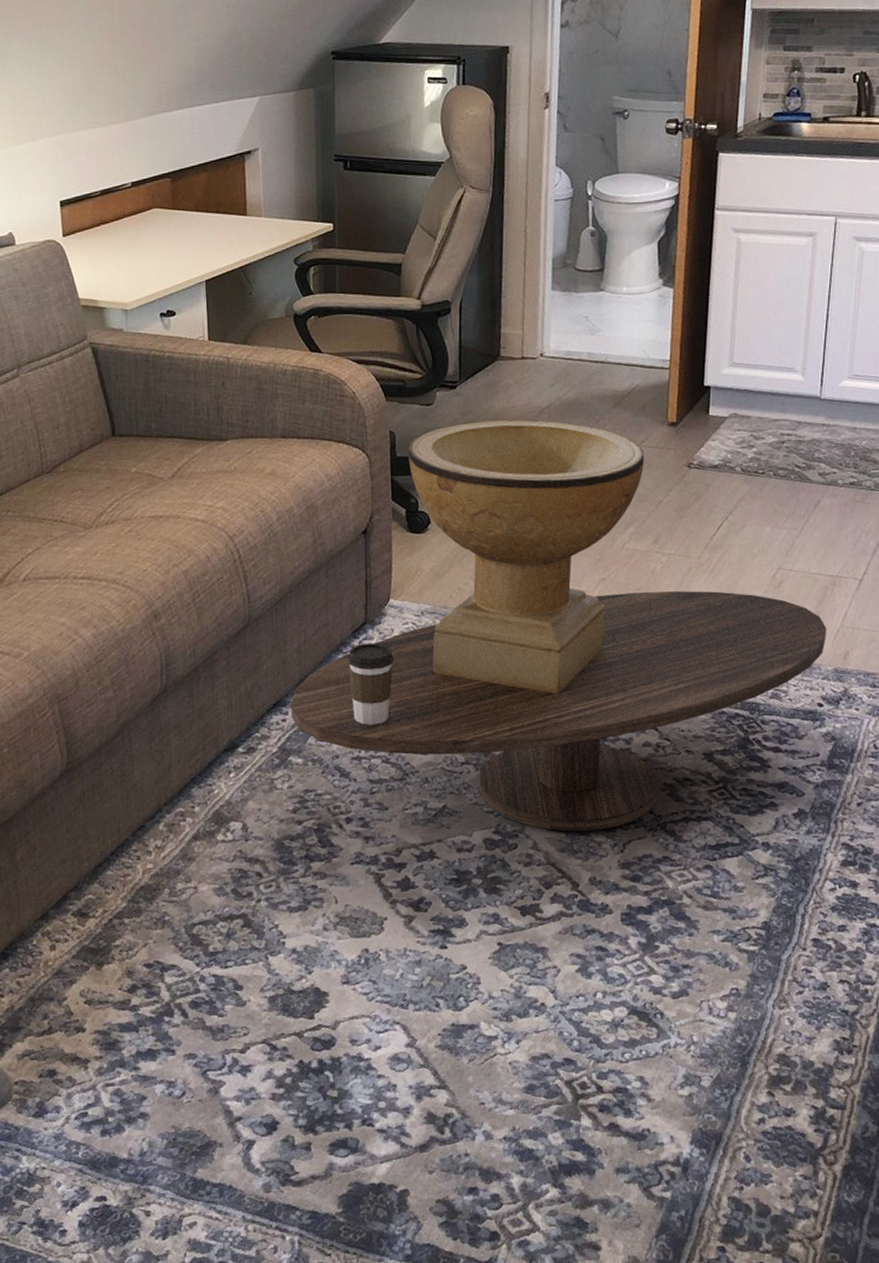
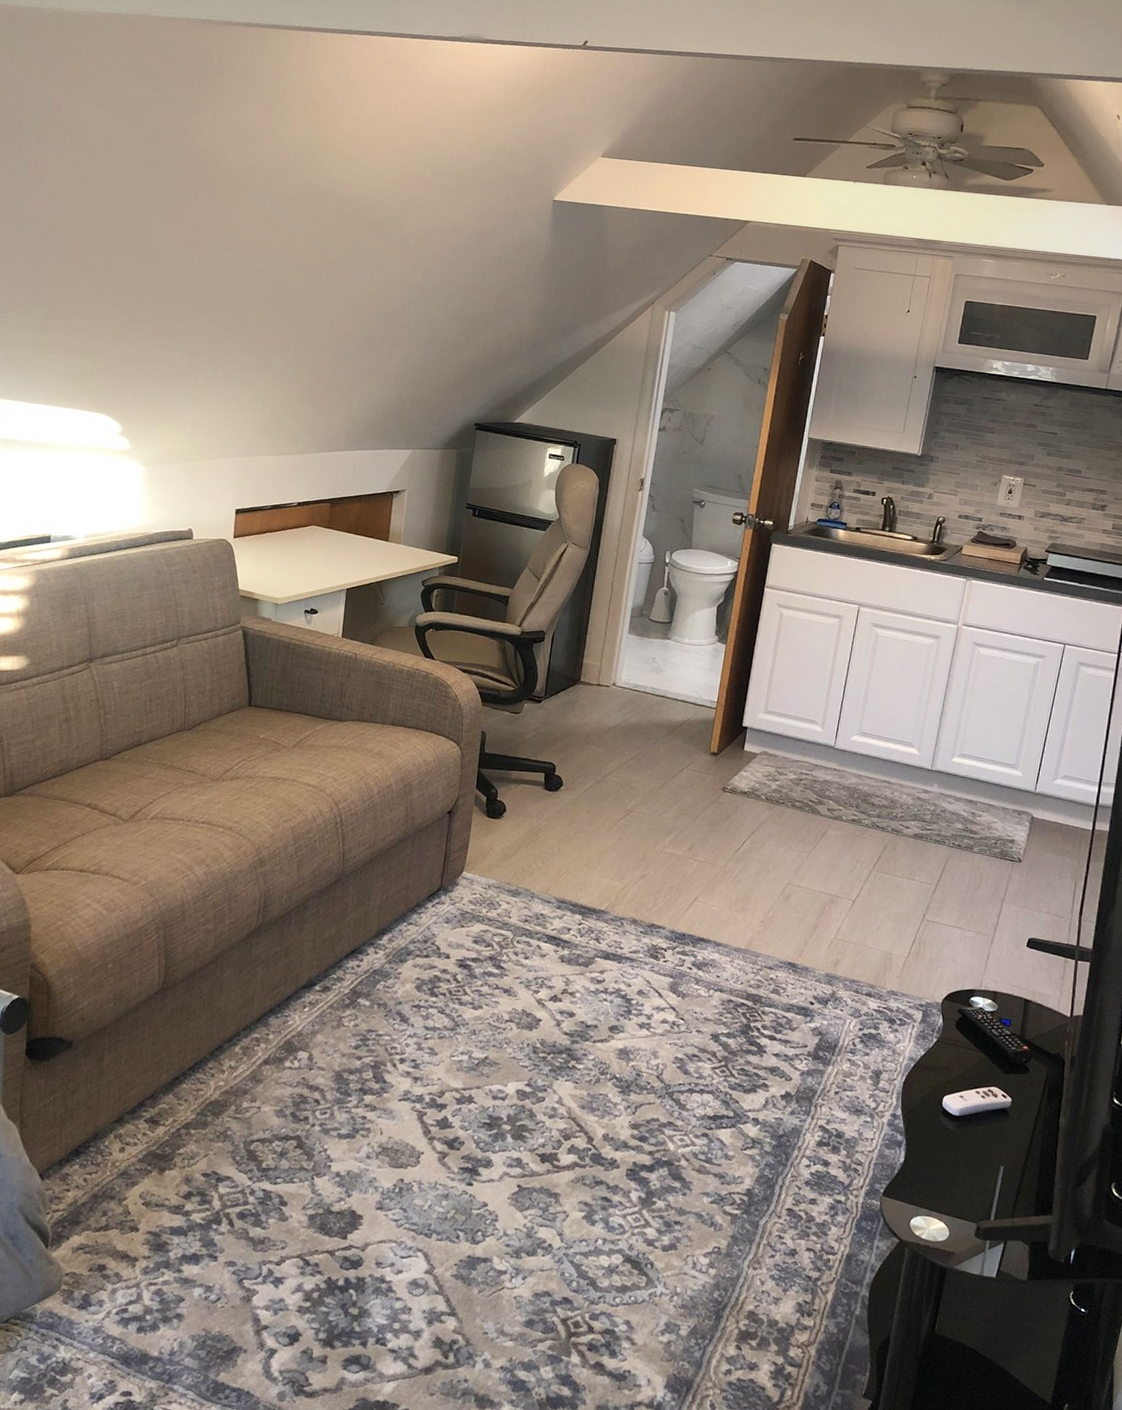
coffee table: present [291,591,827,832] -> none [365,889,823,1093]
coffee cup: present [347,643,395,725] -> none [419,906,461,979]
decorative bowl: present [407,419,645,695] -> none [492,731,689,970]

